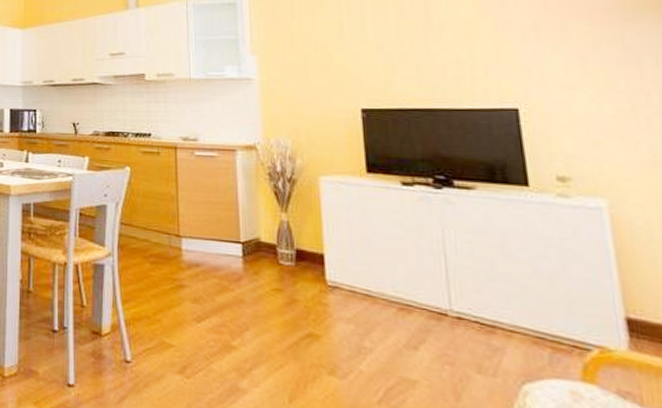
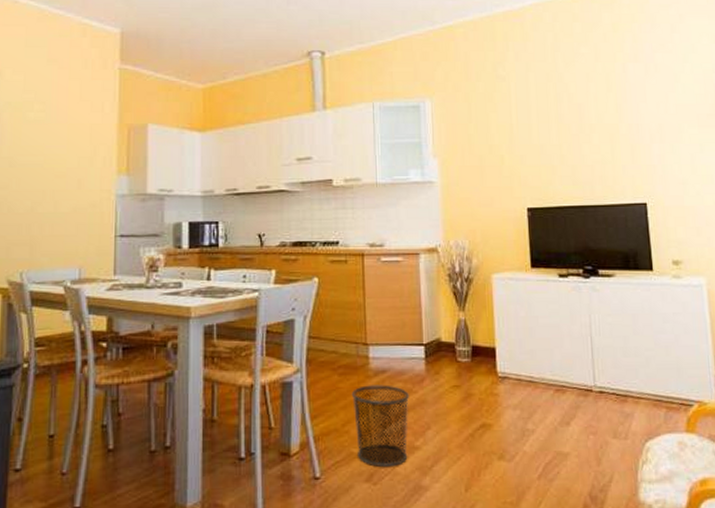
waste bin: none [163,277,225,363] -> present [351,385,409,468]

